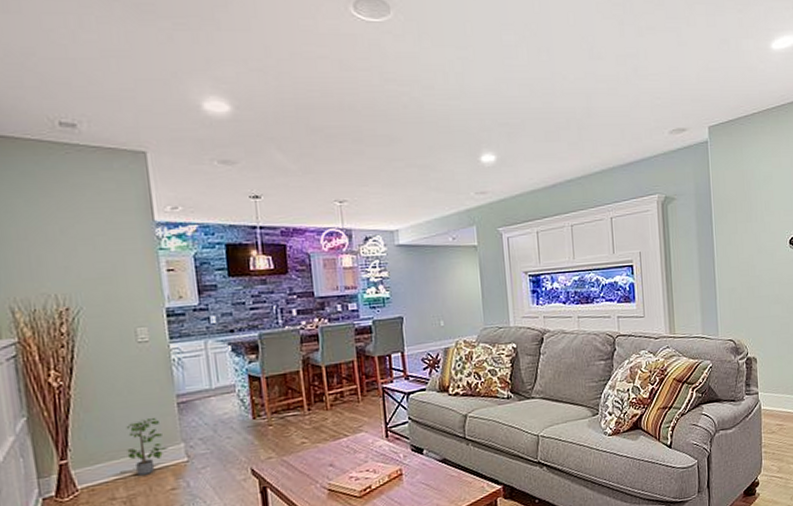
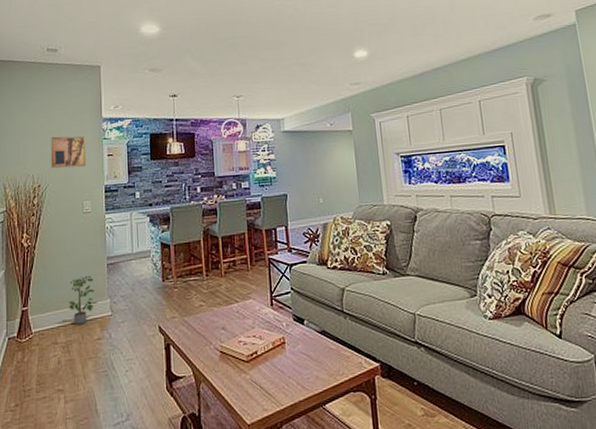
wall art: none [77,244,137,287] -> present [50,135,87,169]

